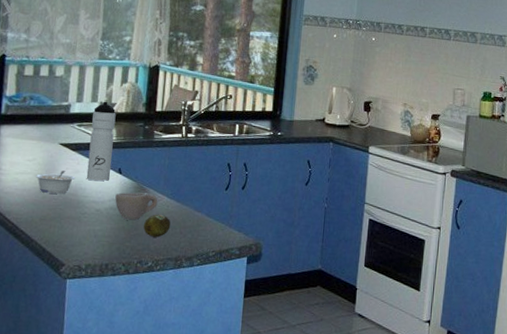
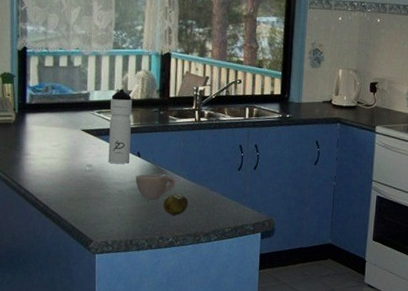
legume: present [35,171,75,194] -> none [61,155,98,177]

